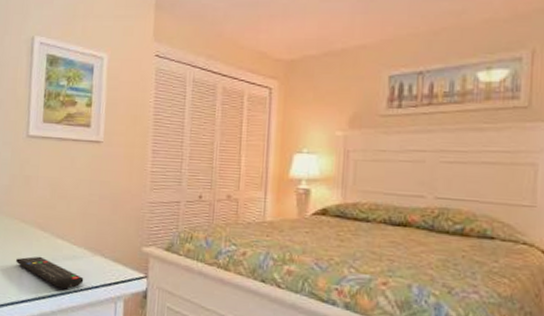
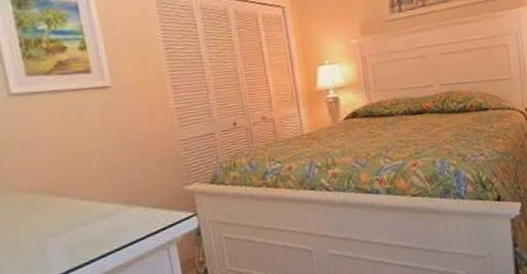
remote control: present [16,256,84,289] -> none [33,224,126,252]

